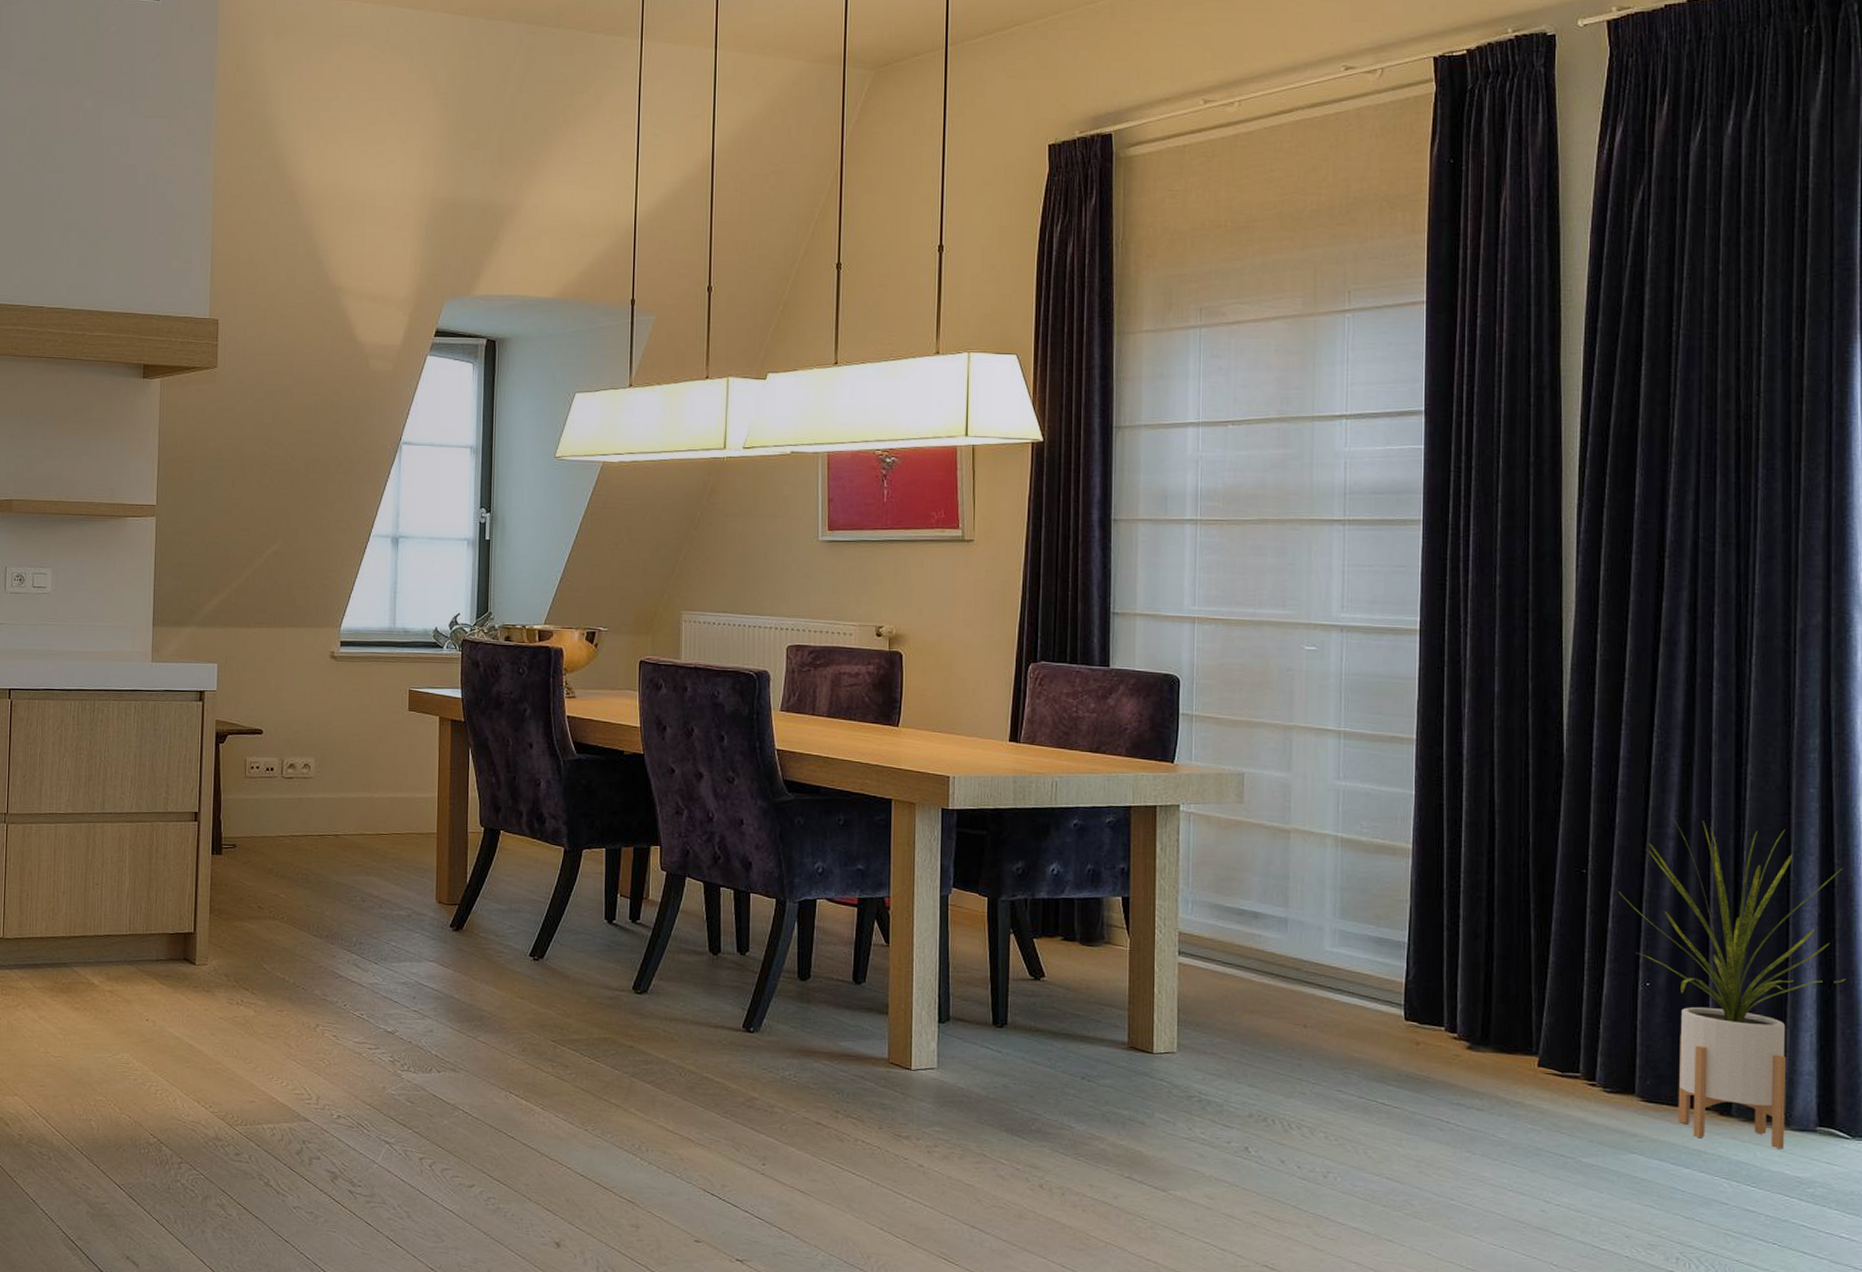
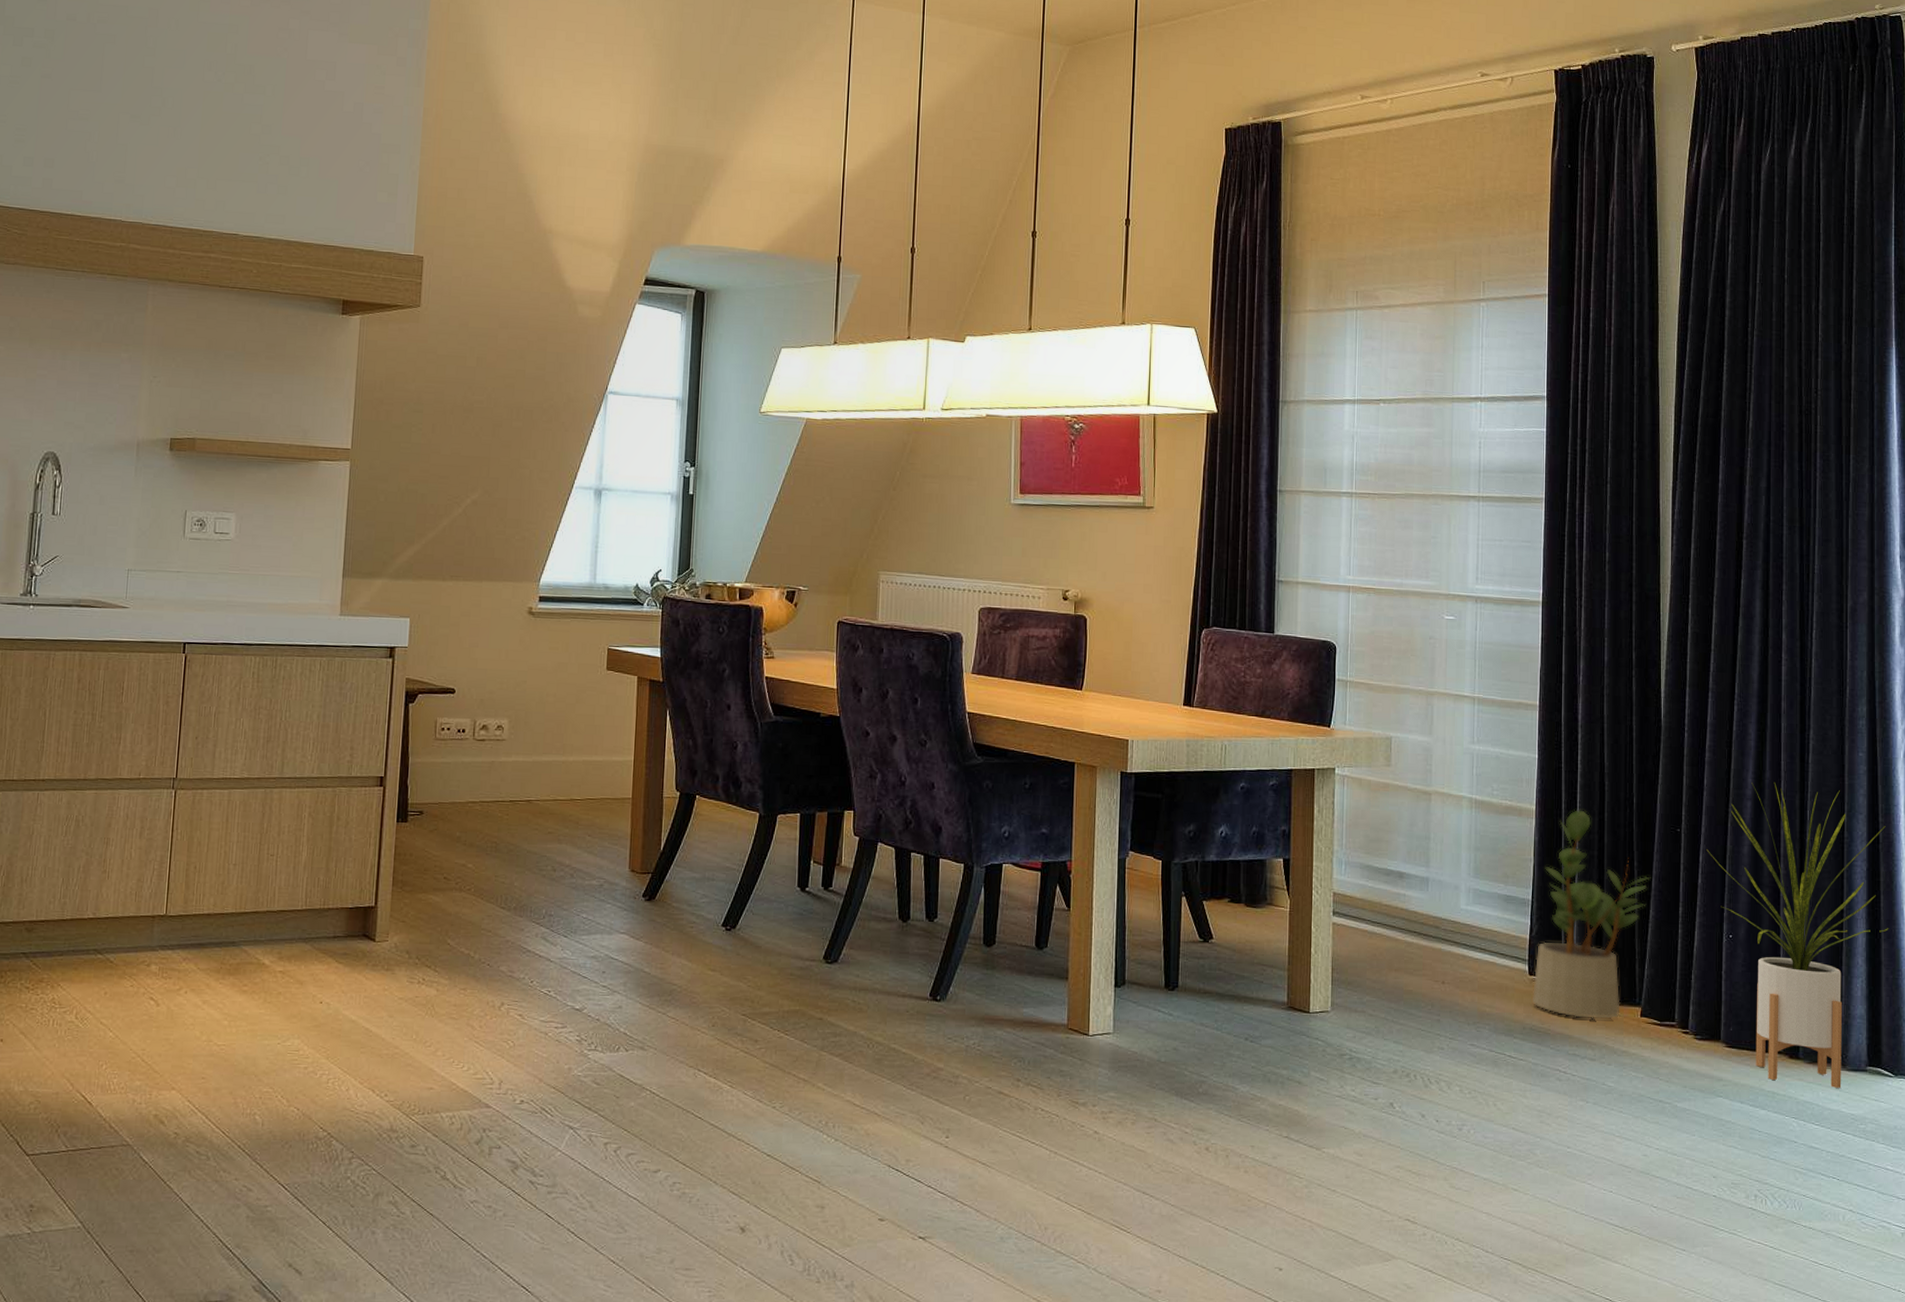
potted plant: none [1409,849,1551,1068] -> present [1533,810,1651,1020]

